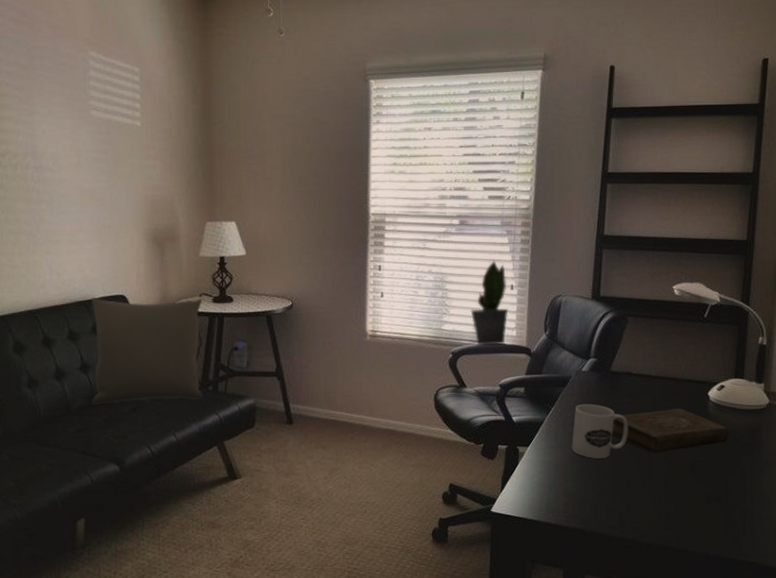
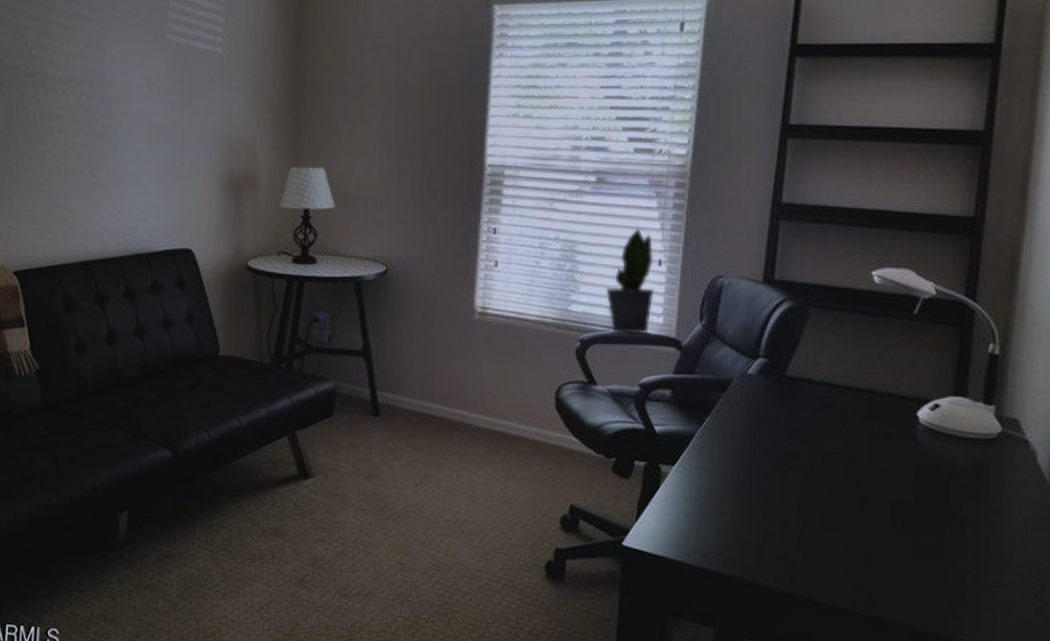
pillow: present [91,297,203,405] -> none [145,250,280,377]
mug: present [572,403,628,459] -> none [731,415,807,489]
book: present [612,409,729,453] -> none [785,430,944,487]

